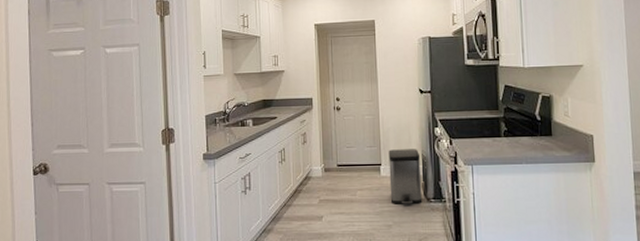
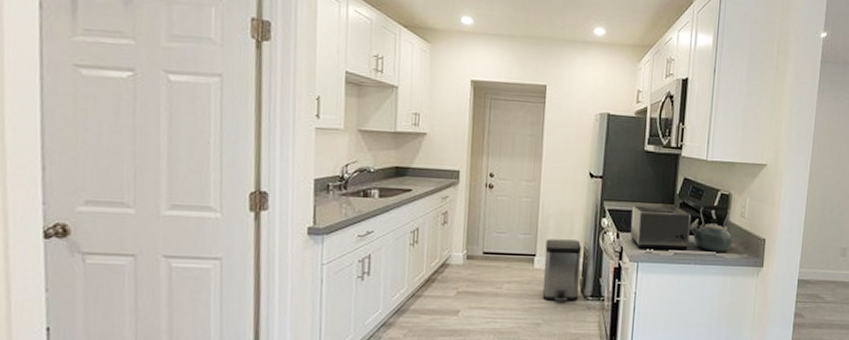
toaster: none [460,113,519,153] -> present [630,205,692,251]
kettle: none [516,106,561,151] -> present [689,204,733,252]

